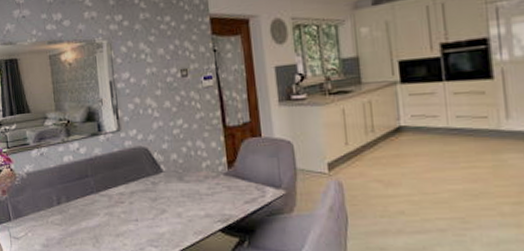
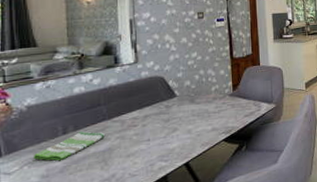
dish towel: none [34,202,95,232] -> present [33,130,106,161]

